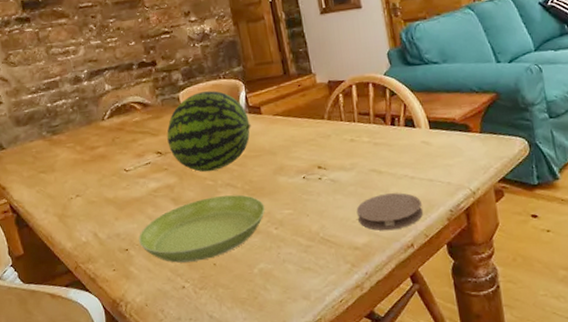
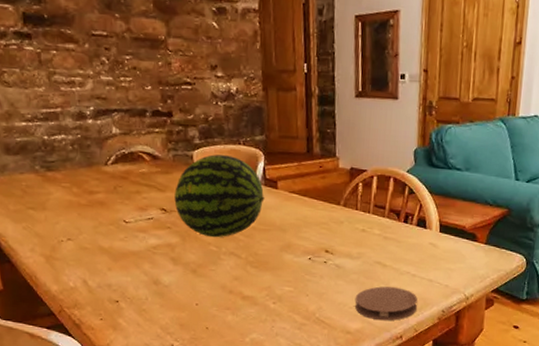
saucer: present [139,194,265,263] -> none [131,263,266,323]

